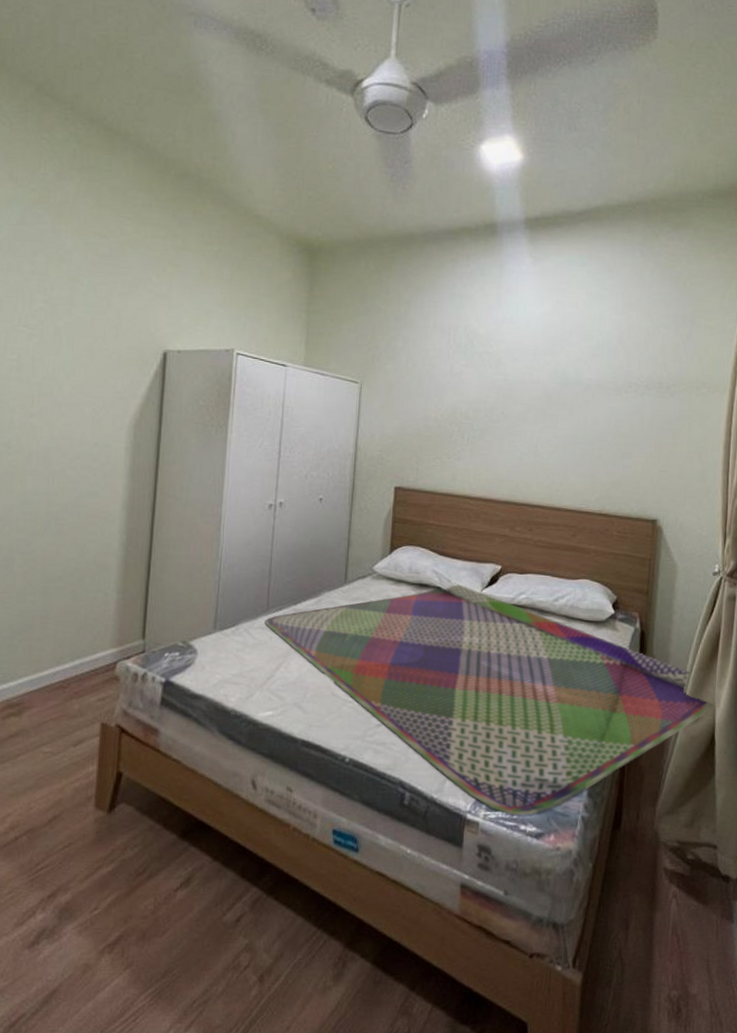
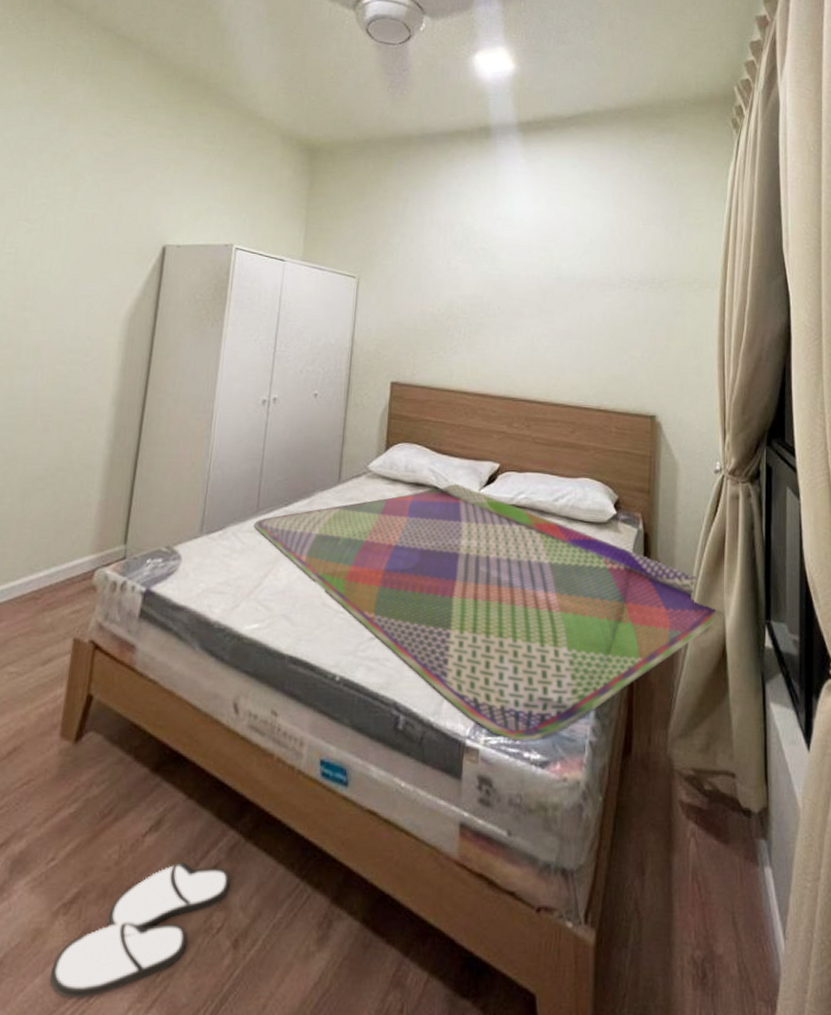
slippers: none [100,912,254,1019] -> present [49,862,230,999]

